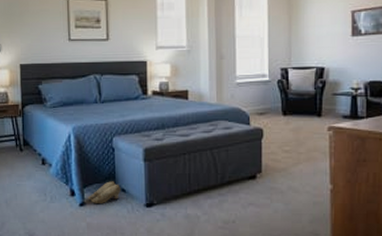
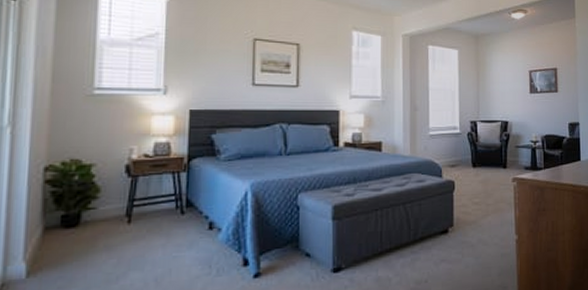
slippers: present [88,181,121,203] -> none [265,245,305,273]

